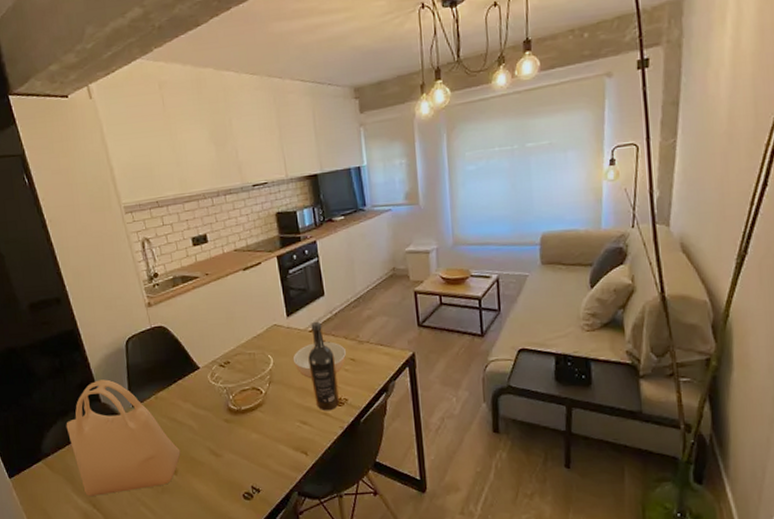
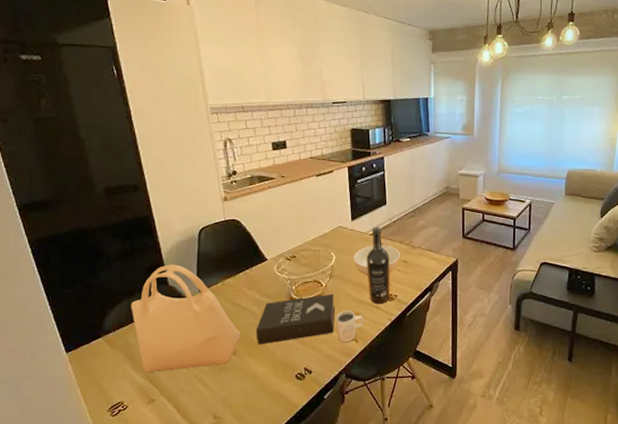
book: none [195,401,280,463] -> present [256,293,335,345]
mug: none [280,419,313,457] -> present [336,311,364,343]

